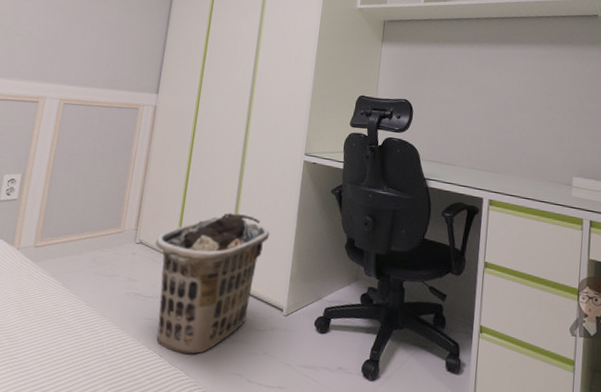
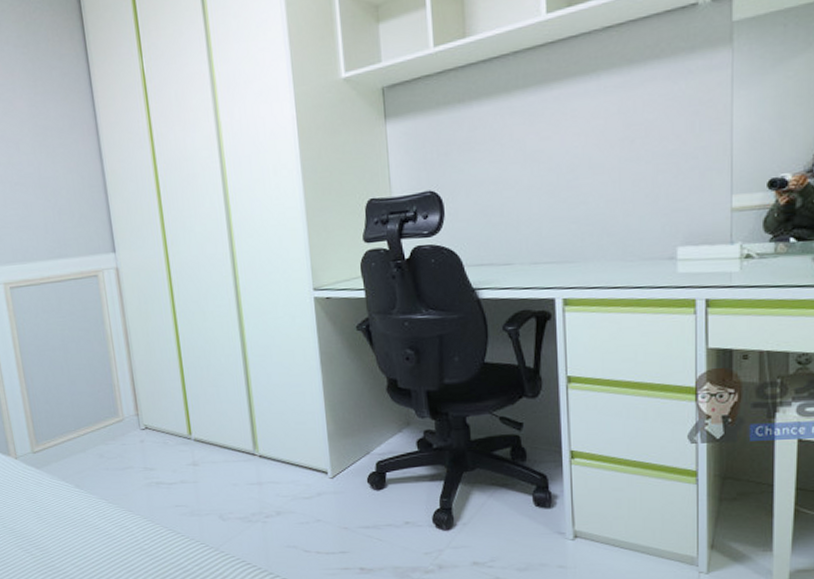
clothes hamper: present [155,213,270,355] -> none [162,375,293,535]

